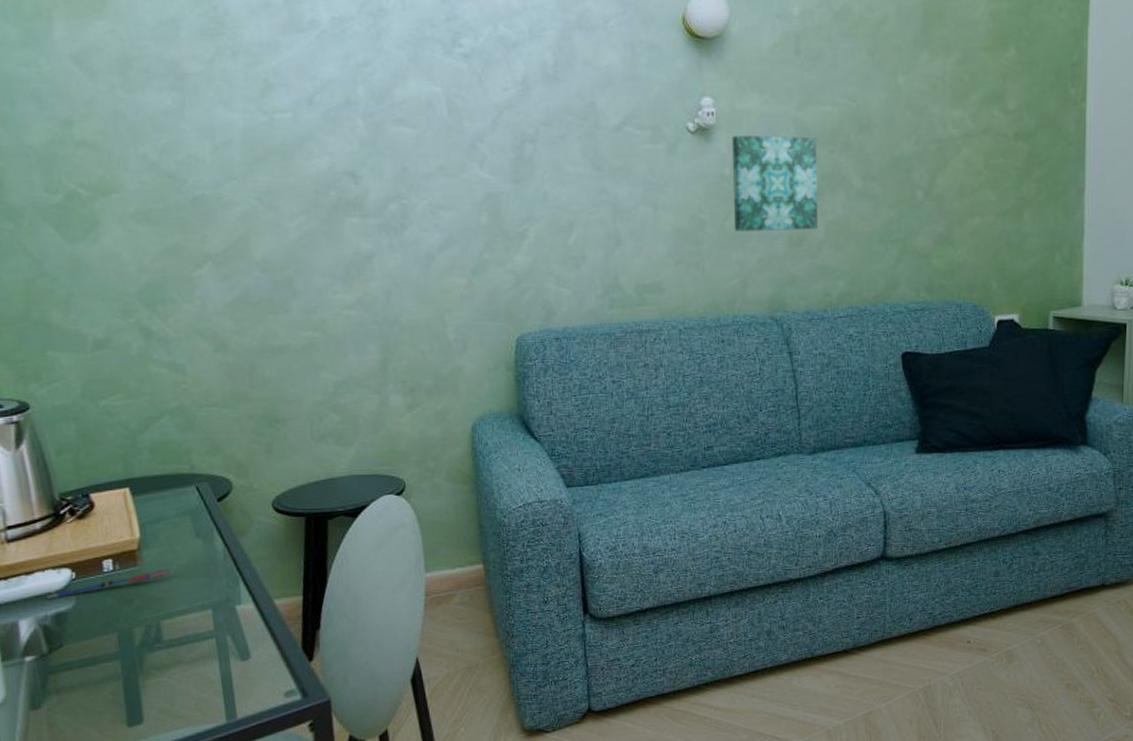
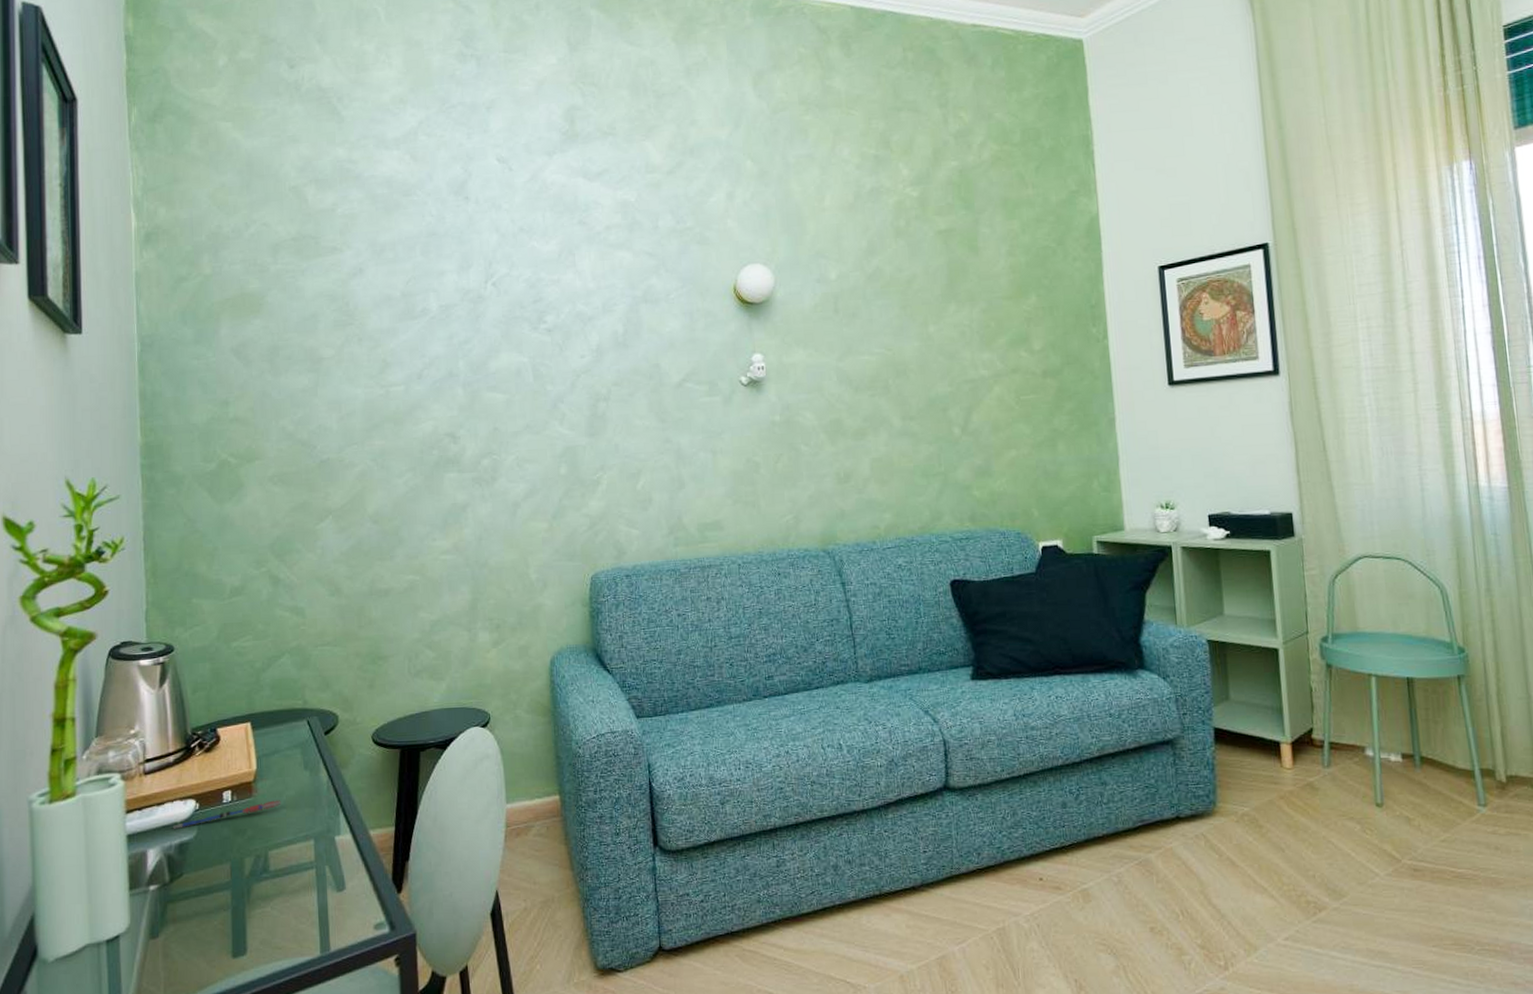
wall art: present [731,135,818,231] -> none [780,384,863,472]

